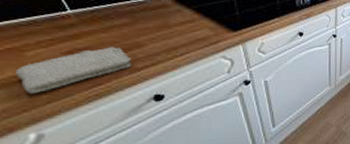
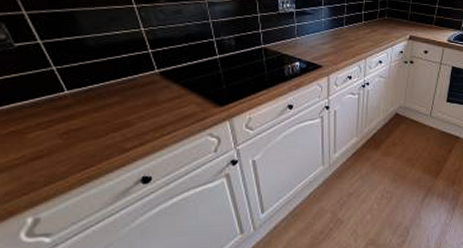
washcloth: present [16,47,131,94] -> none [18,127,121,177]

